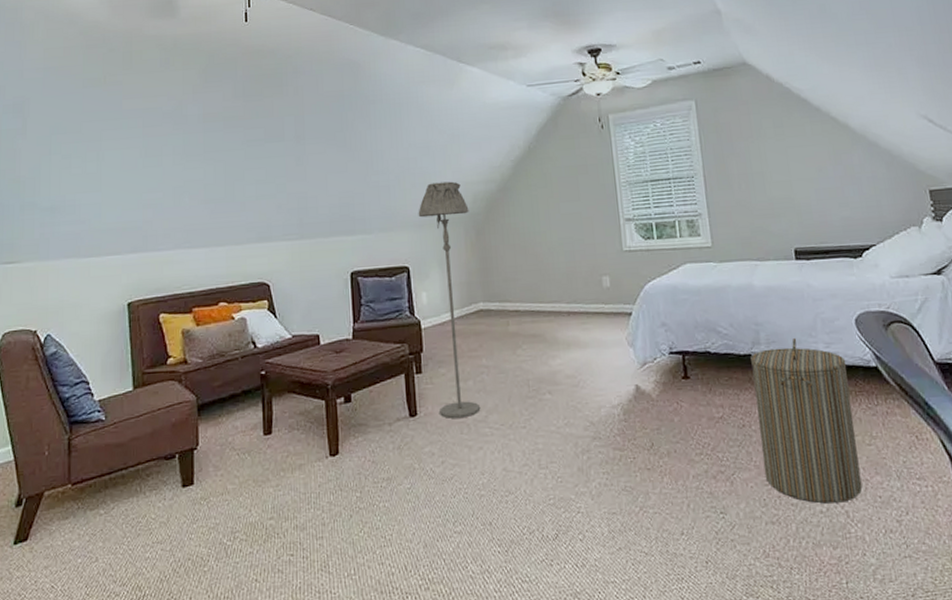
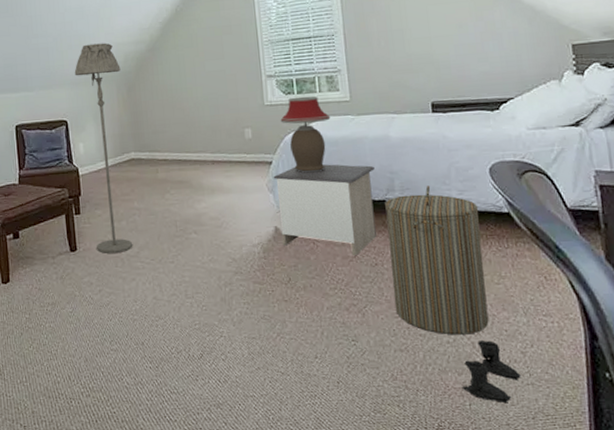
nightstand: none [633,315,743,417] -> present [273,164,376,256]
table lamp: none [640,241,692,325] -> present [280,96,331,173]
boots: none [837,508,898,580] -> present [462,340,521,404]

